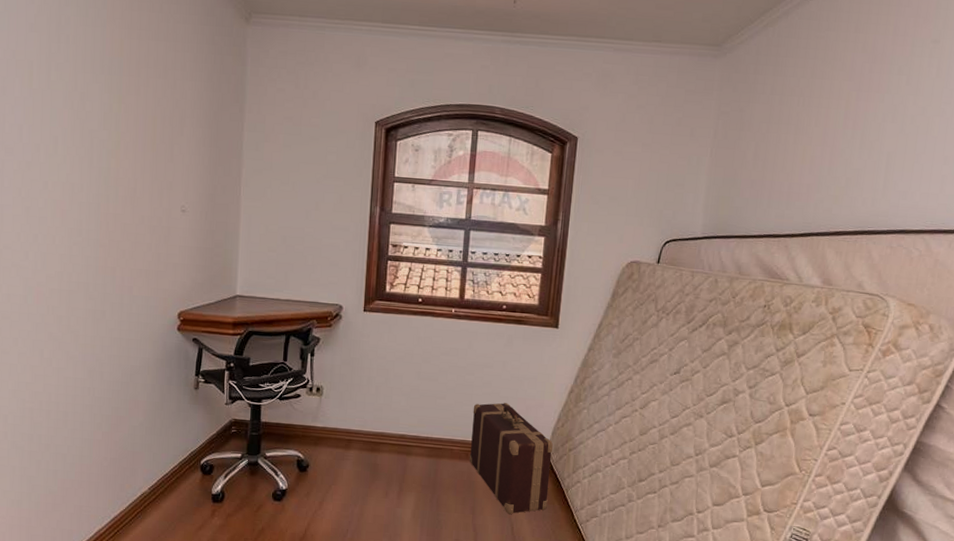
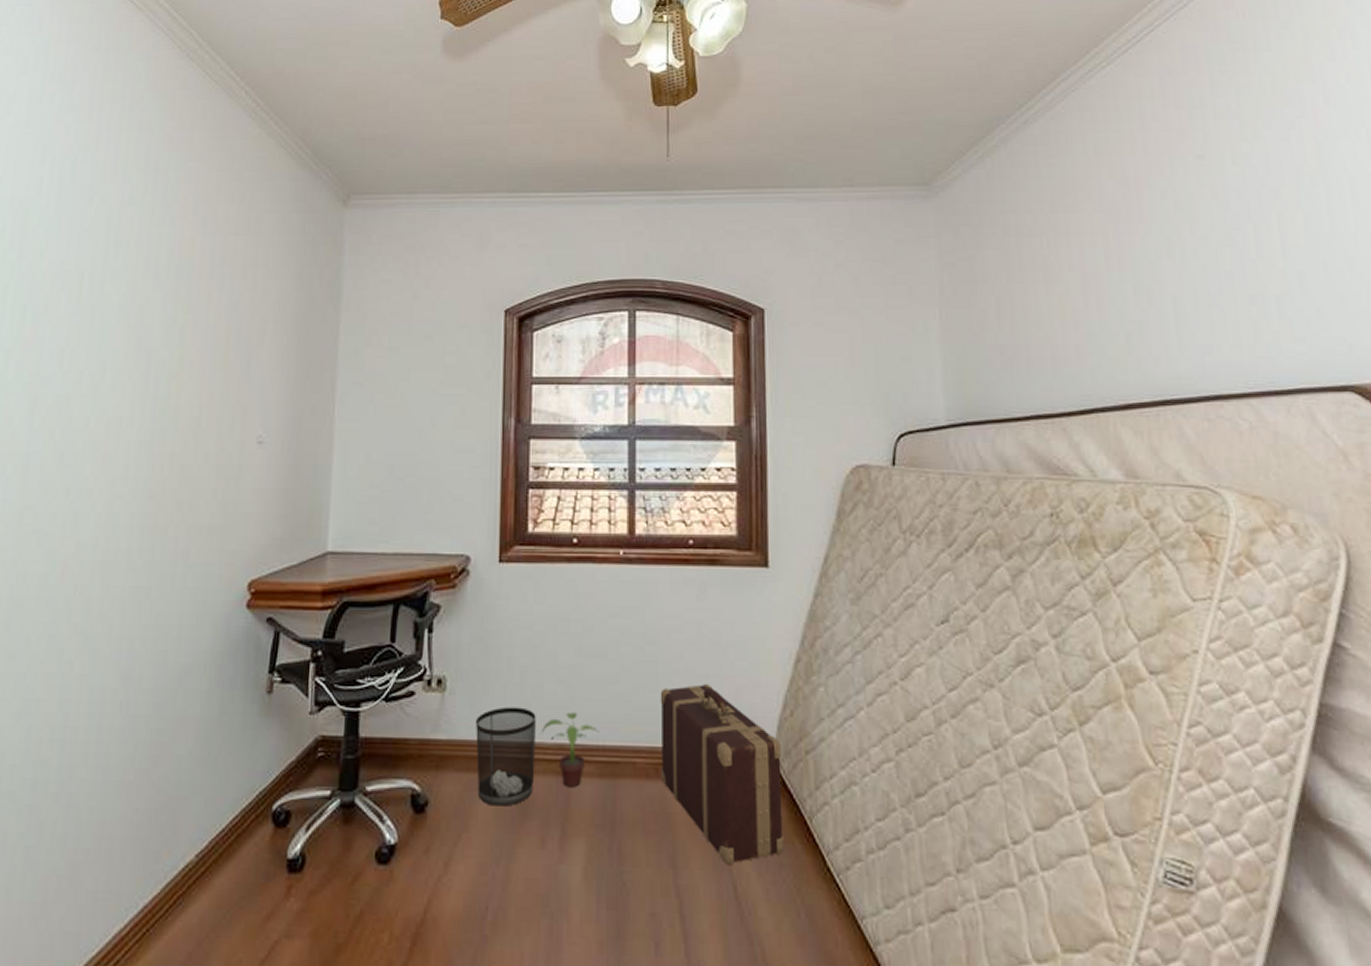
waste bin: none [343,408,386,471] -> present [476,707,536,806]
potted plant: none [389,415,429,462] -> present [542,712,599,788]

